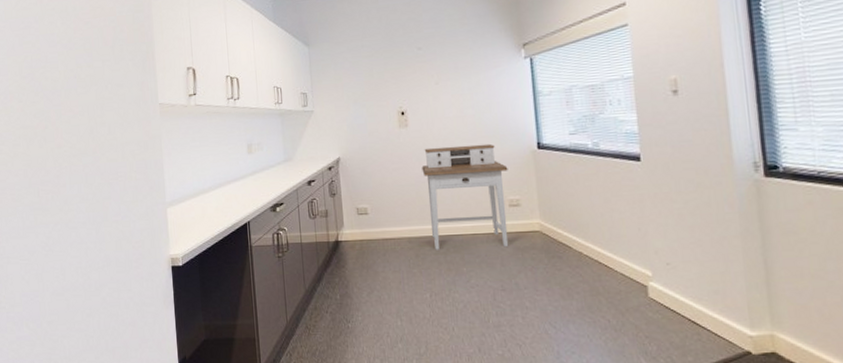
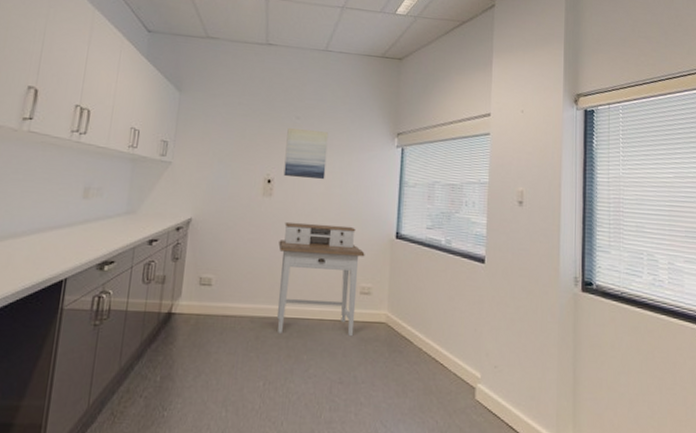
wall art: none [411,57,456,106] -> present [283,127,329,180]

